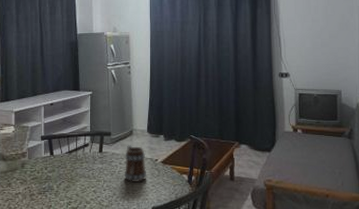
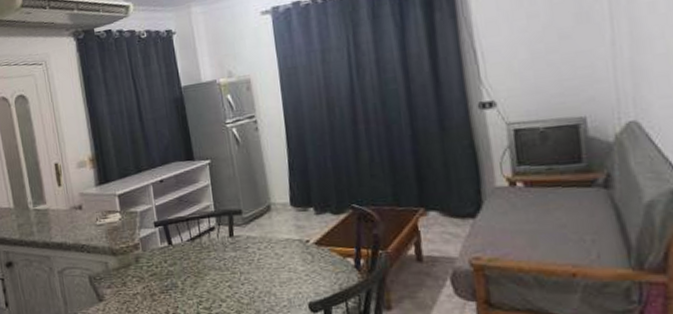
mug: present [125,145,147,182] -> none [264,224,297,272]

